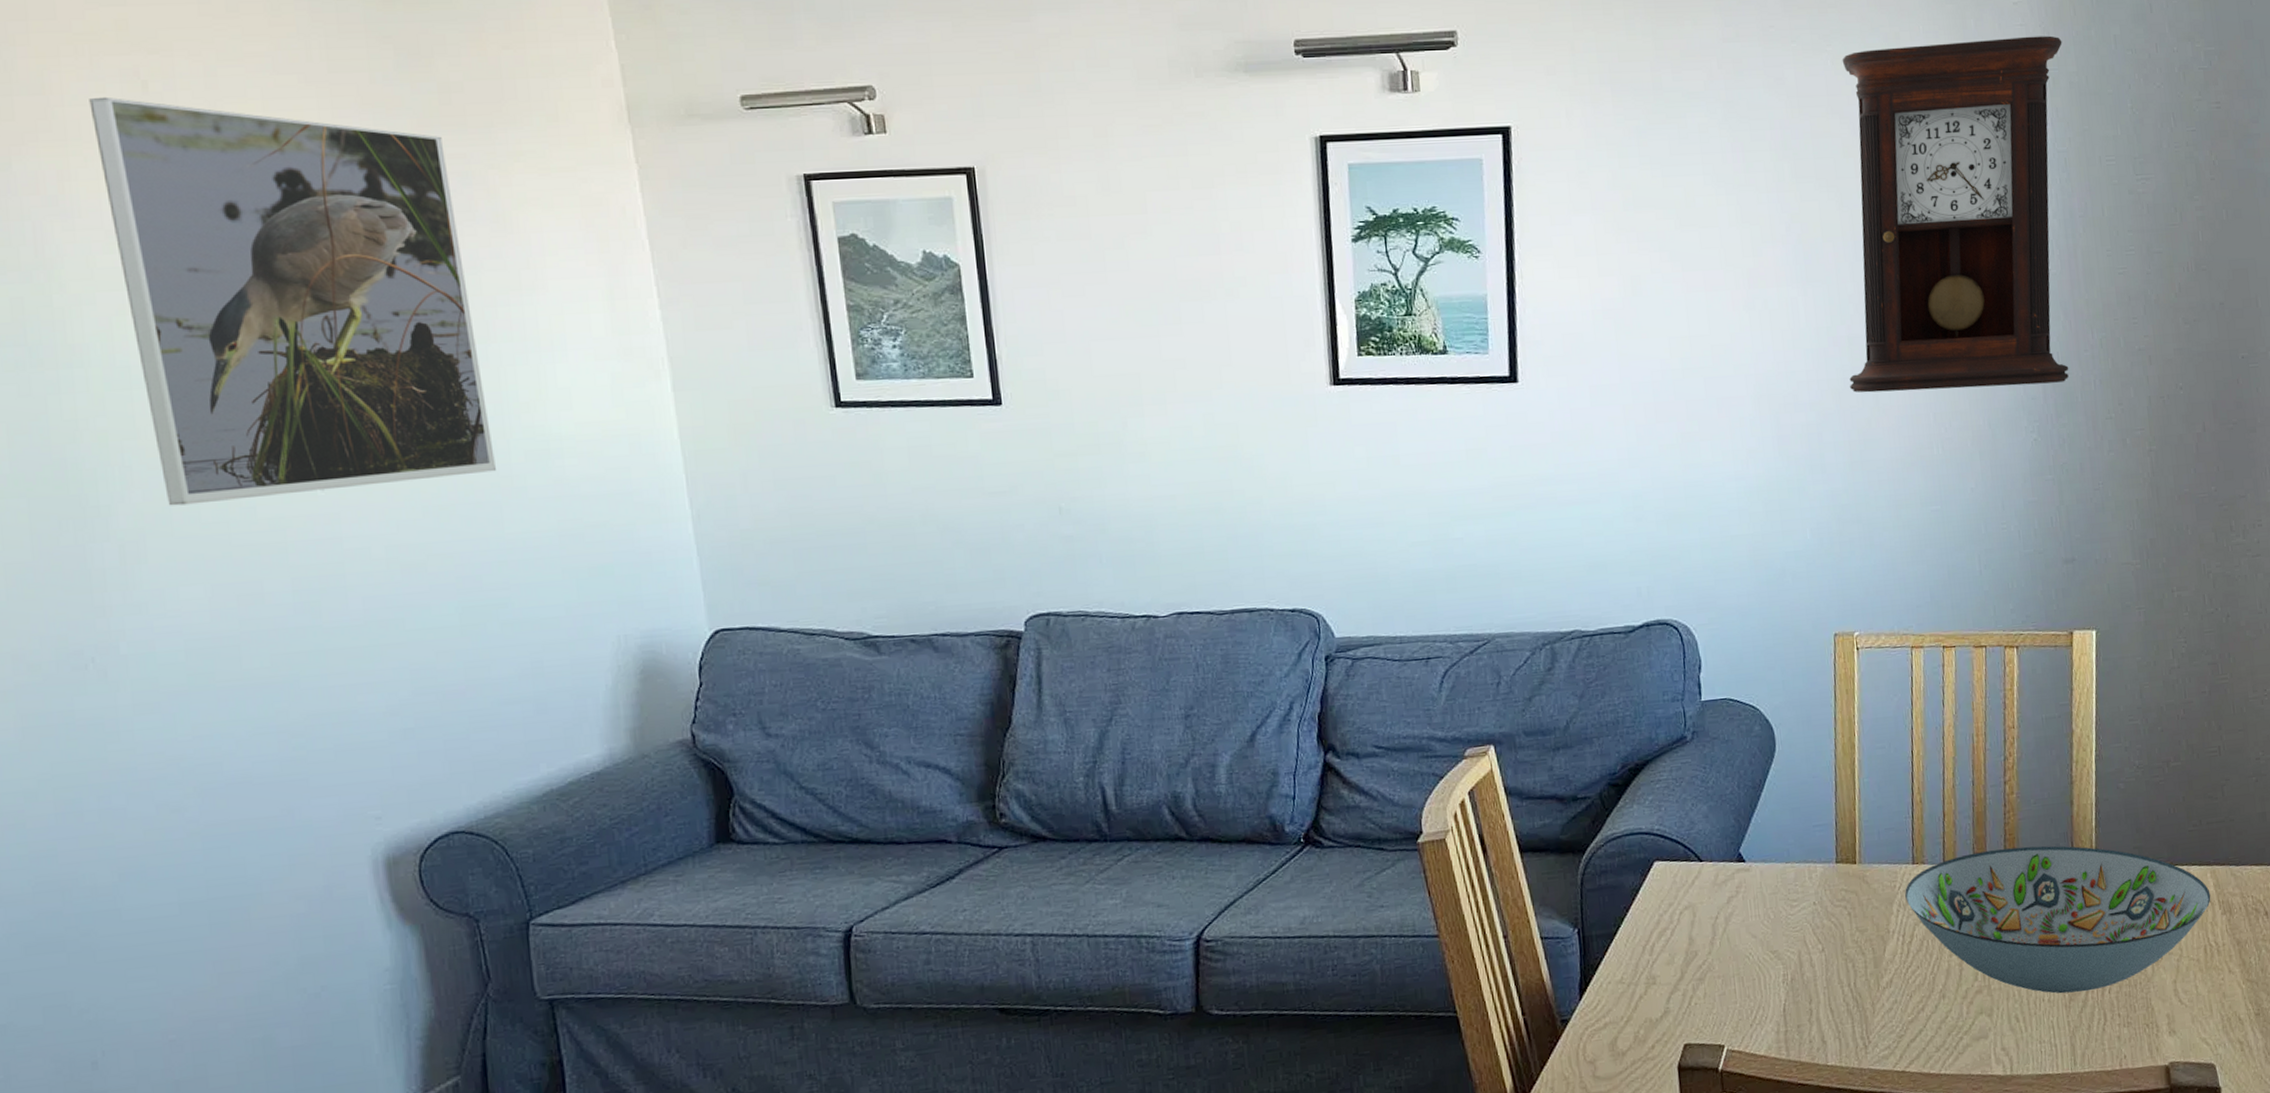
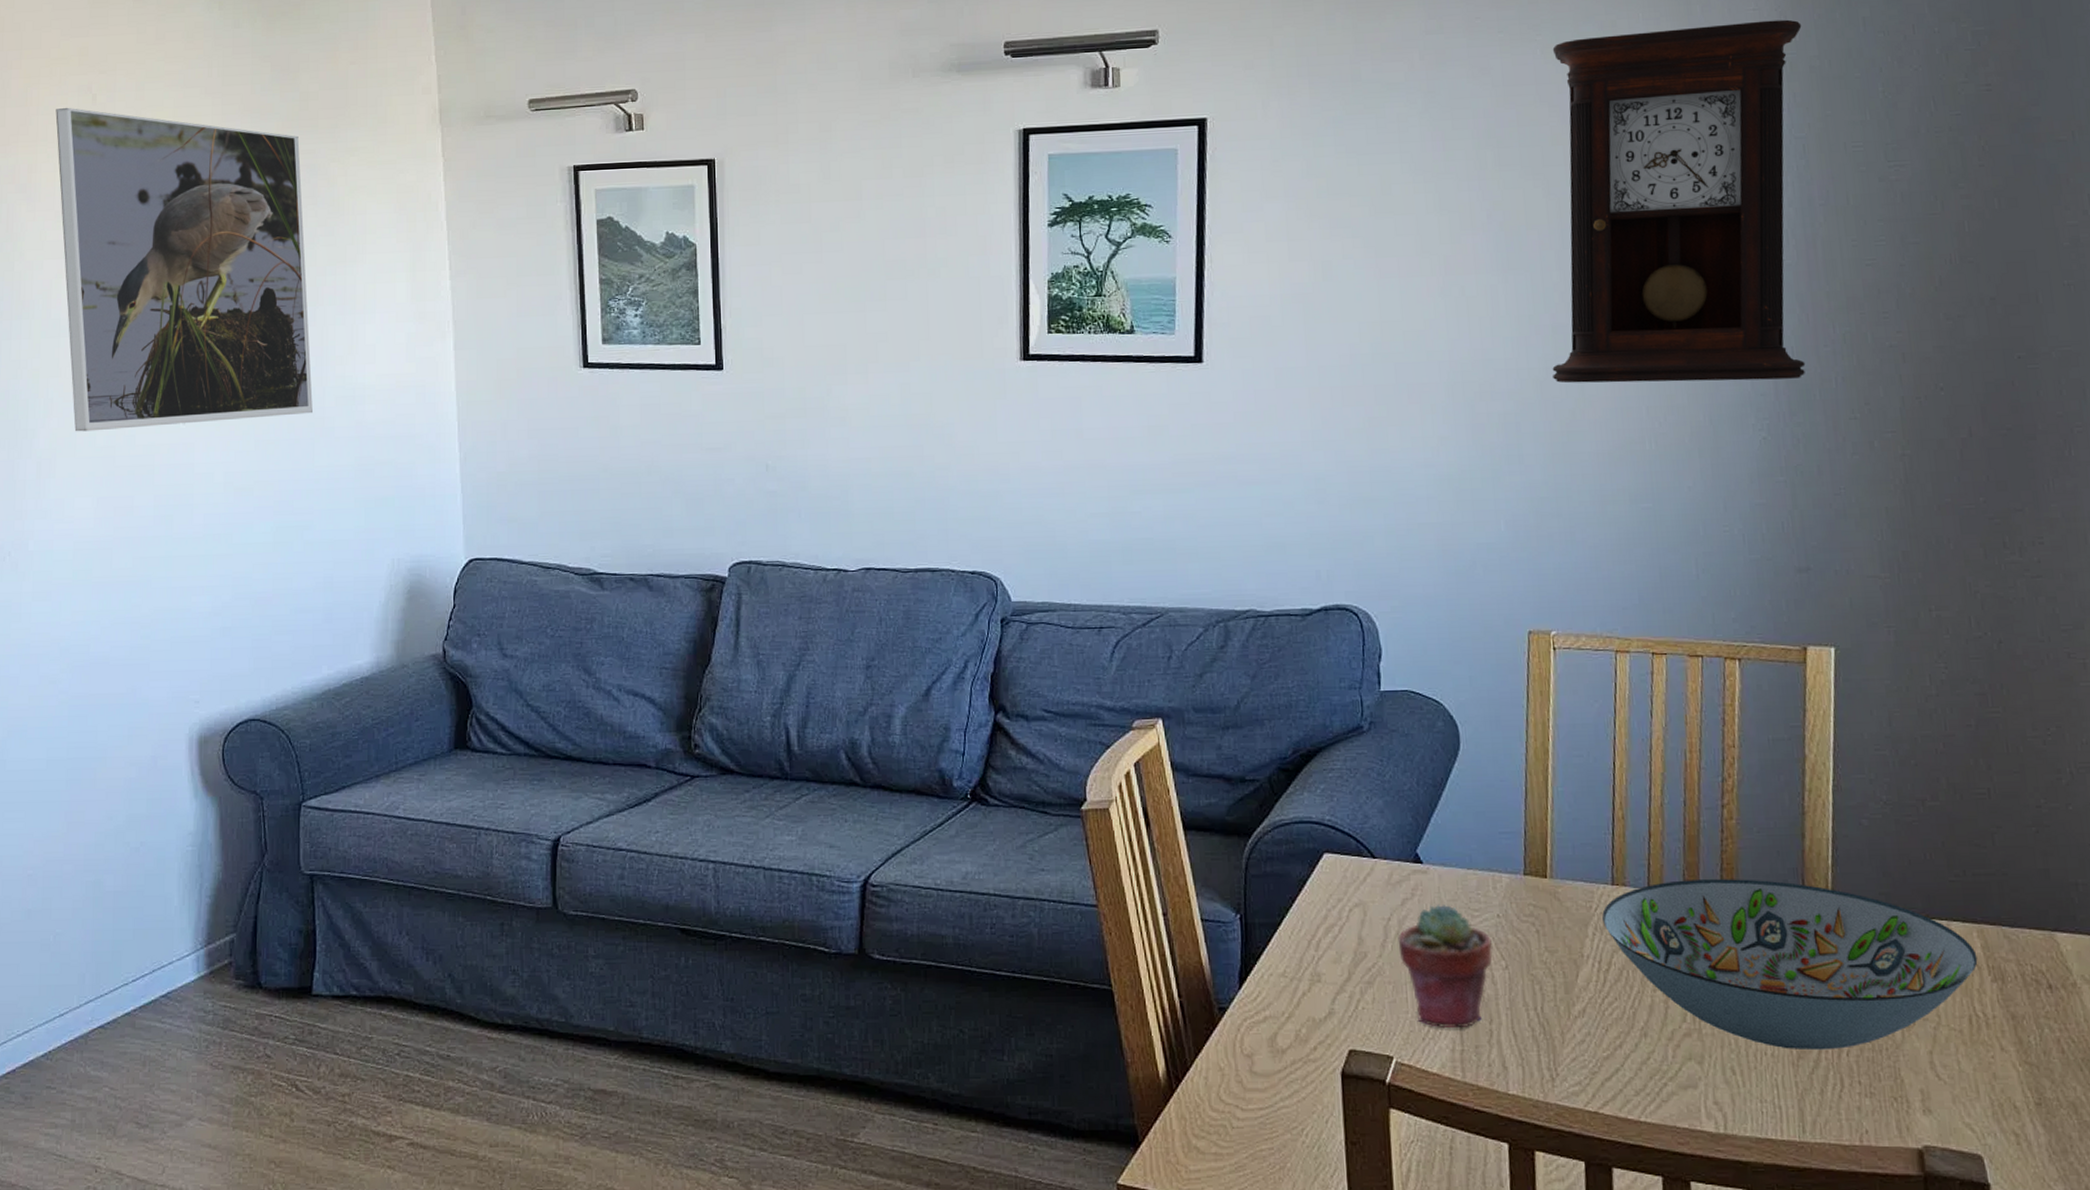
potted succulent: none [1725,898,1811,1014] -> present [1397,904,1493,1029]

